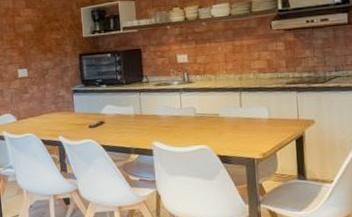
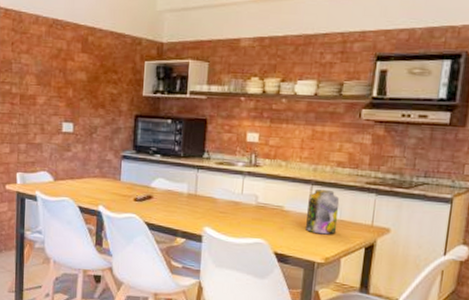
jar: none [239,94,269,134] -> present [305,189,340,235]

